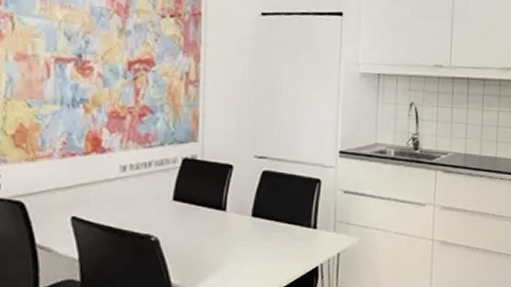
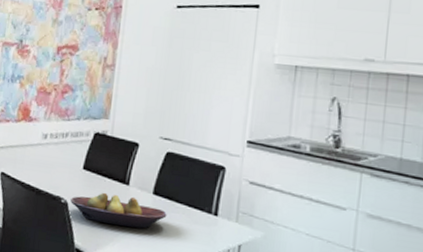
fruit bowl: none [162,222,268,256] -> present [70,192,167,229]

